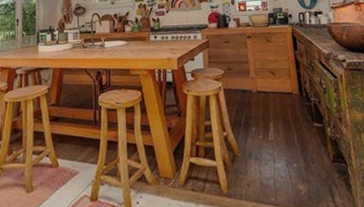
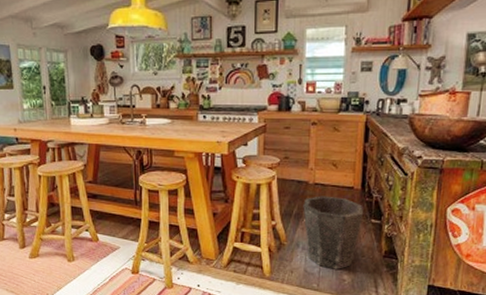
waste bin: none [250,102,307,179] -> present [303,196,364,269]

